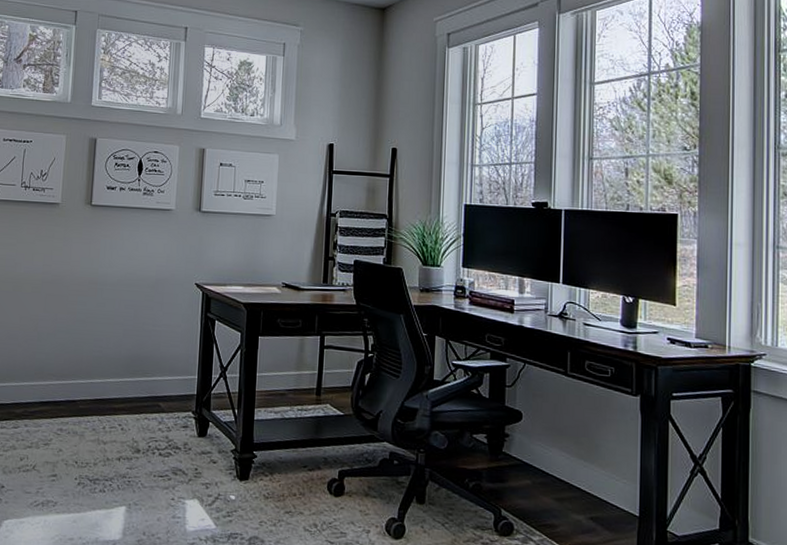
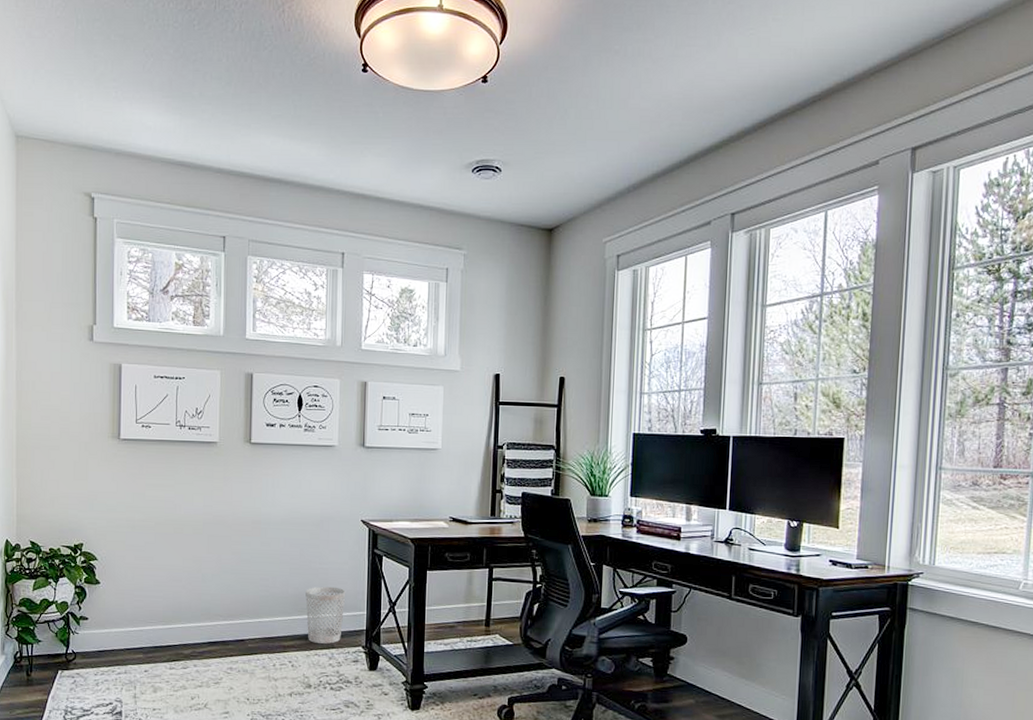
wastebasket: none [138,348,178,408] -> present [305,586,346,644]

